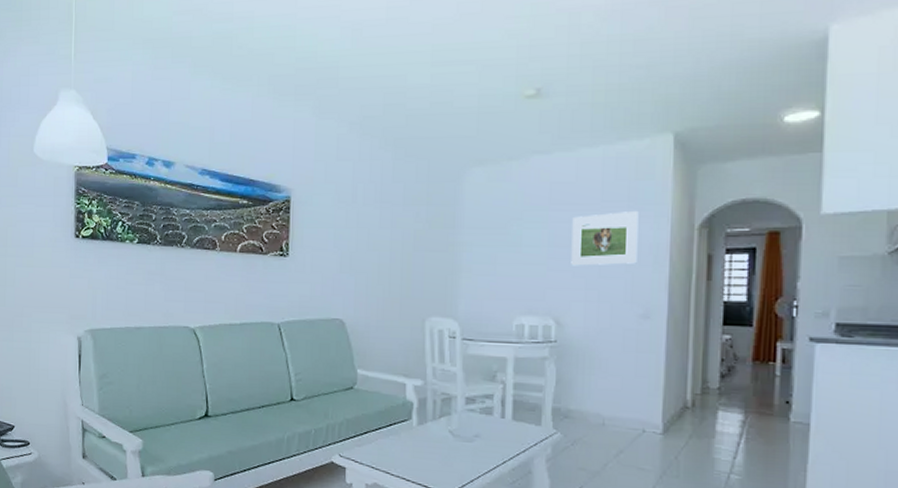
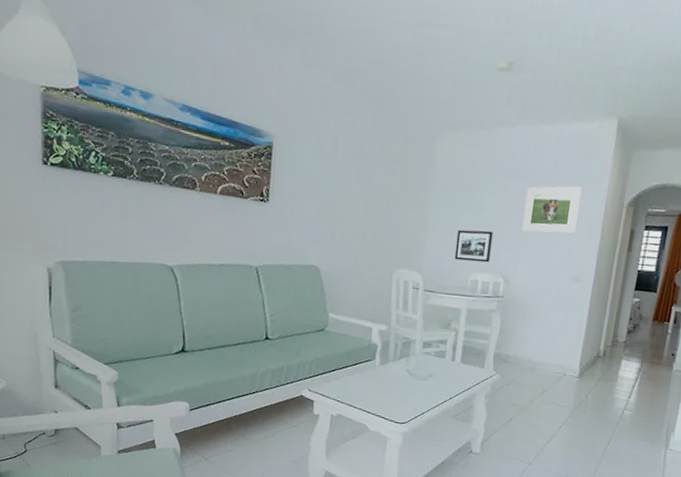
picture frame: none [494,268,537,304] -> present [454,229,493,263]

